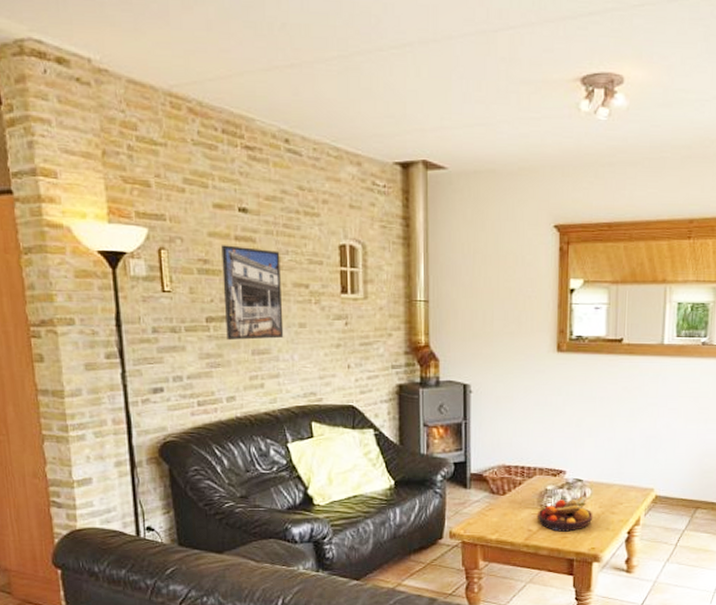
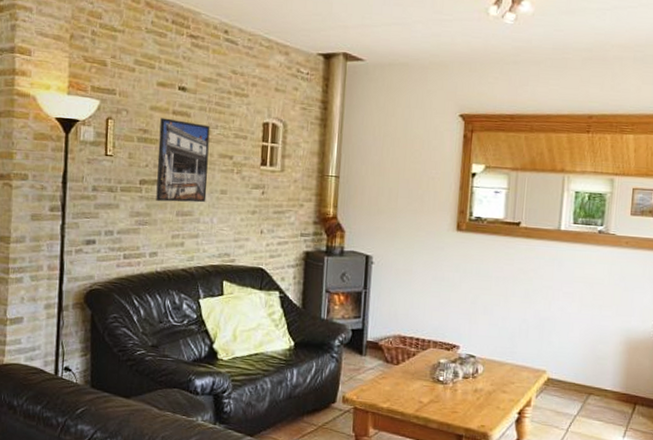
fruit bowl: present [536,496,593,532] -> none [428,372,485,407]

